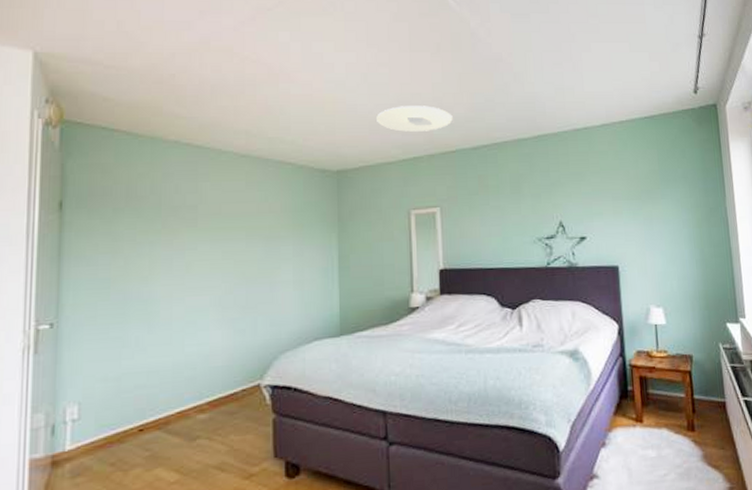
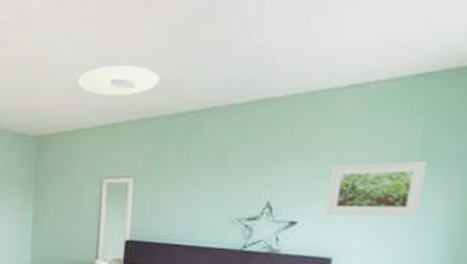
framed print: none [602,180,670,228] -> present [325,160,428,218]

